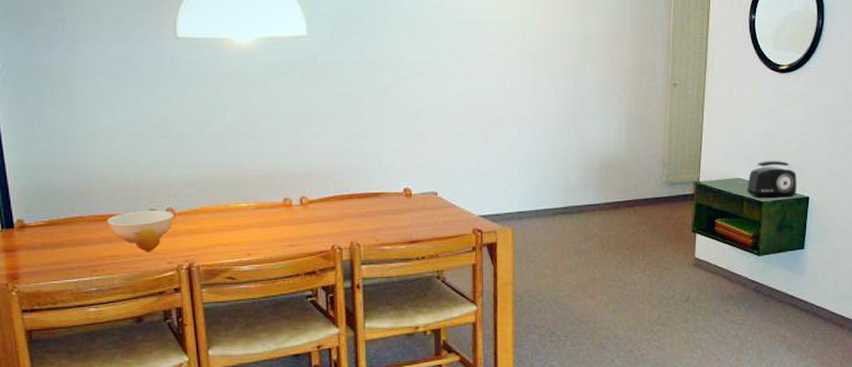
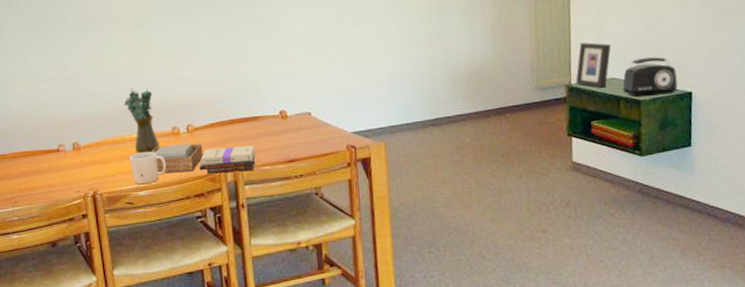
bowl: present [107,210,174,242] -> none [24,145,80,175]
fruit: present [134,228,161,251] -> none [47,161,69,182]
vase: none [230,153,268,225] -> present [124,88,160,154]
mug: none [232,224,275,259] -> present [129,152,167,185]
napkin holder: none [259,217,317,248] -> present [152,143,204,173]
books: none [312,223,375,251] -> present [199,146,256,174]
picture frame: none [704,142,740,187] -> present [575,42,611,88]

